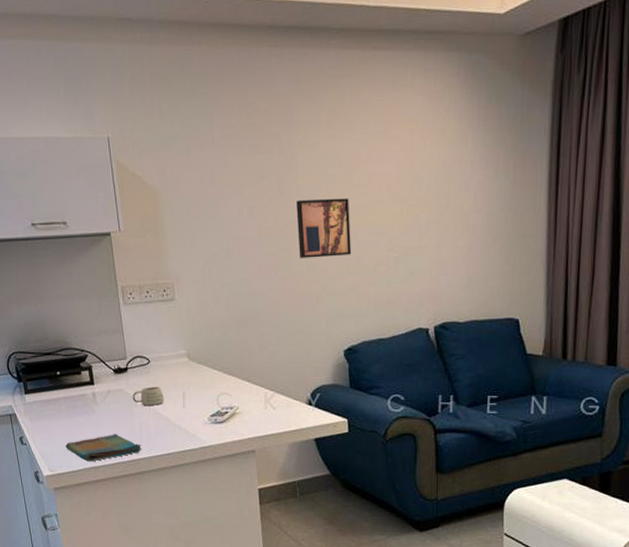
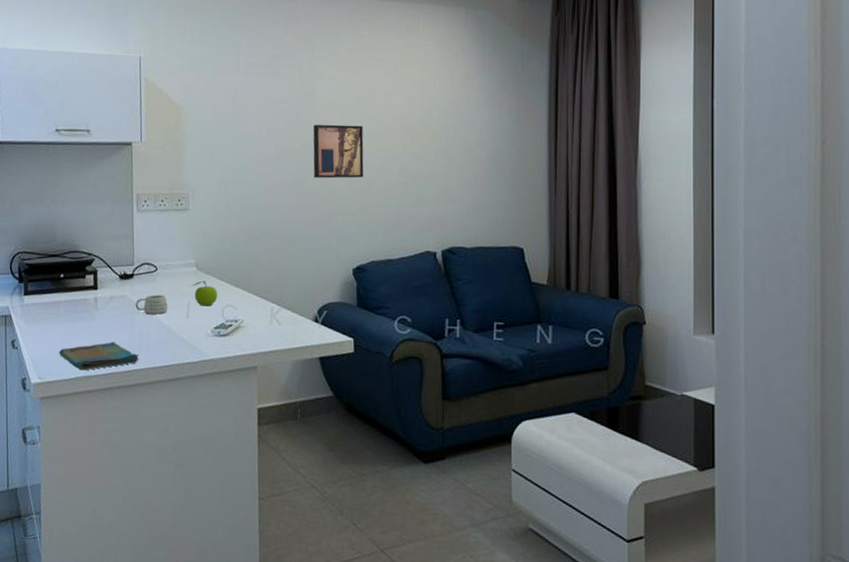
fruit: none [183,370,212,395] -> present [189,280,218,307]

